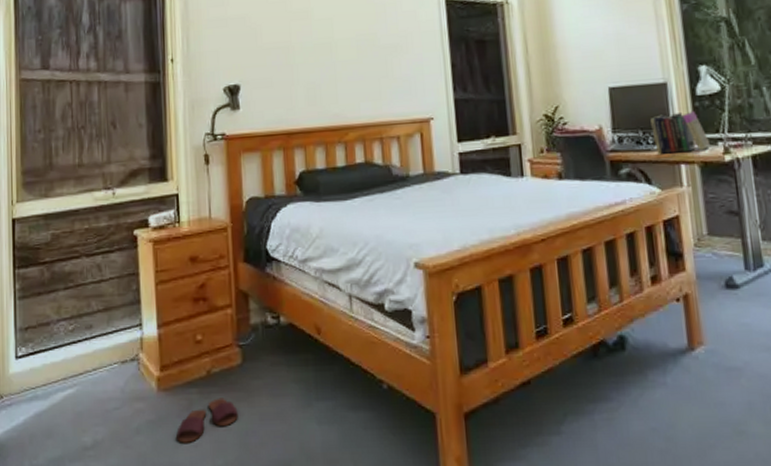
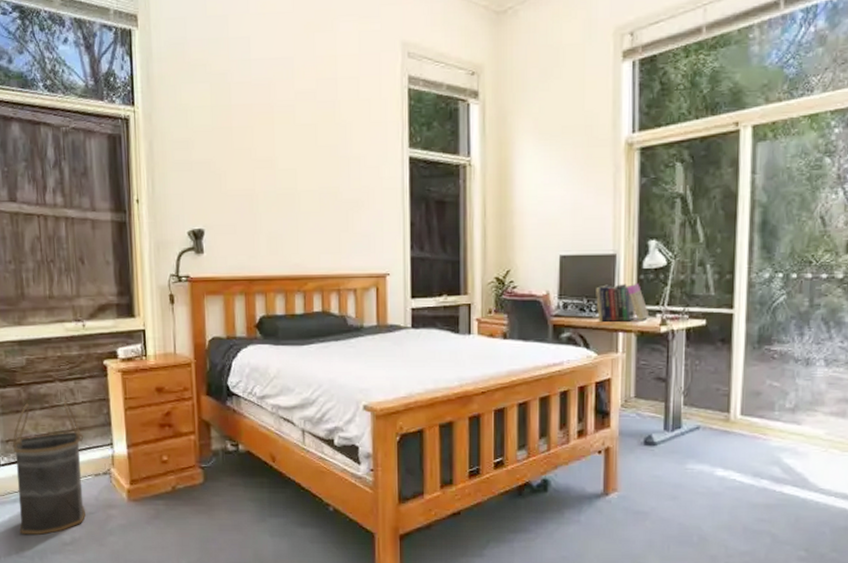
basket: none [31,277,111,441] -> present [12,400,85,536]
slippers: present [176,398,238,443] -> none [145,510,200,545]

